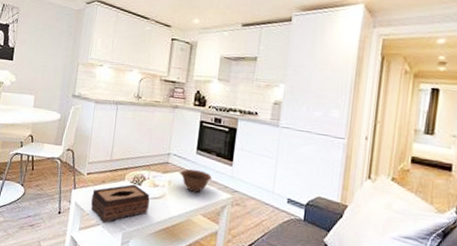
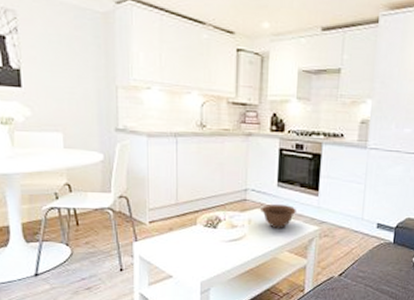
tissue box: present [91,184,150,224] -> none [159,227,228,275]

